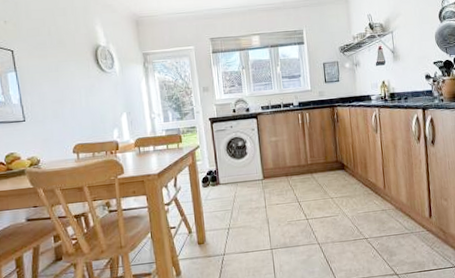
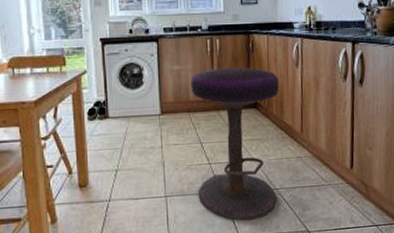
stool: none [286,135,367,268] -> present [191,66,279,221]

